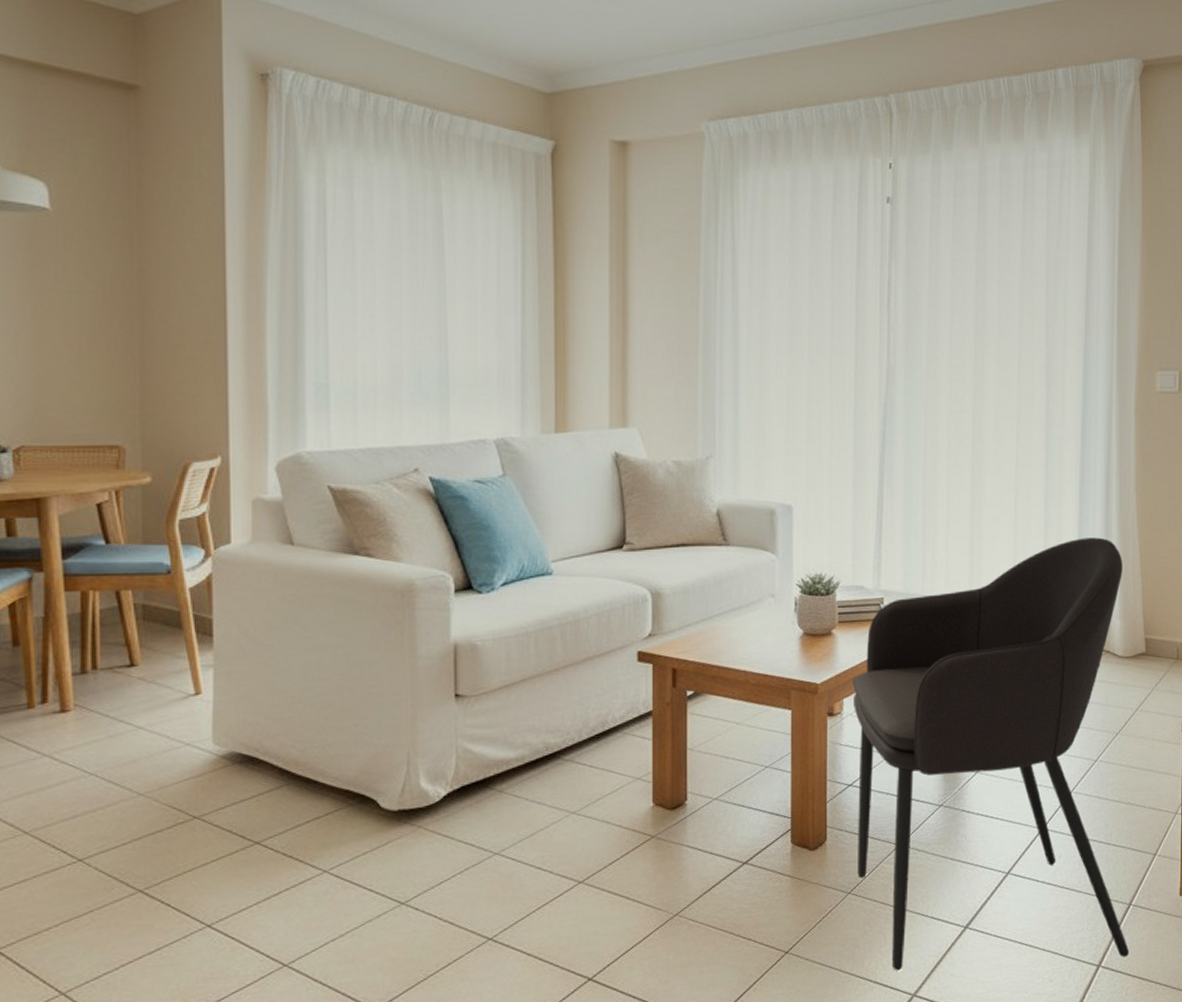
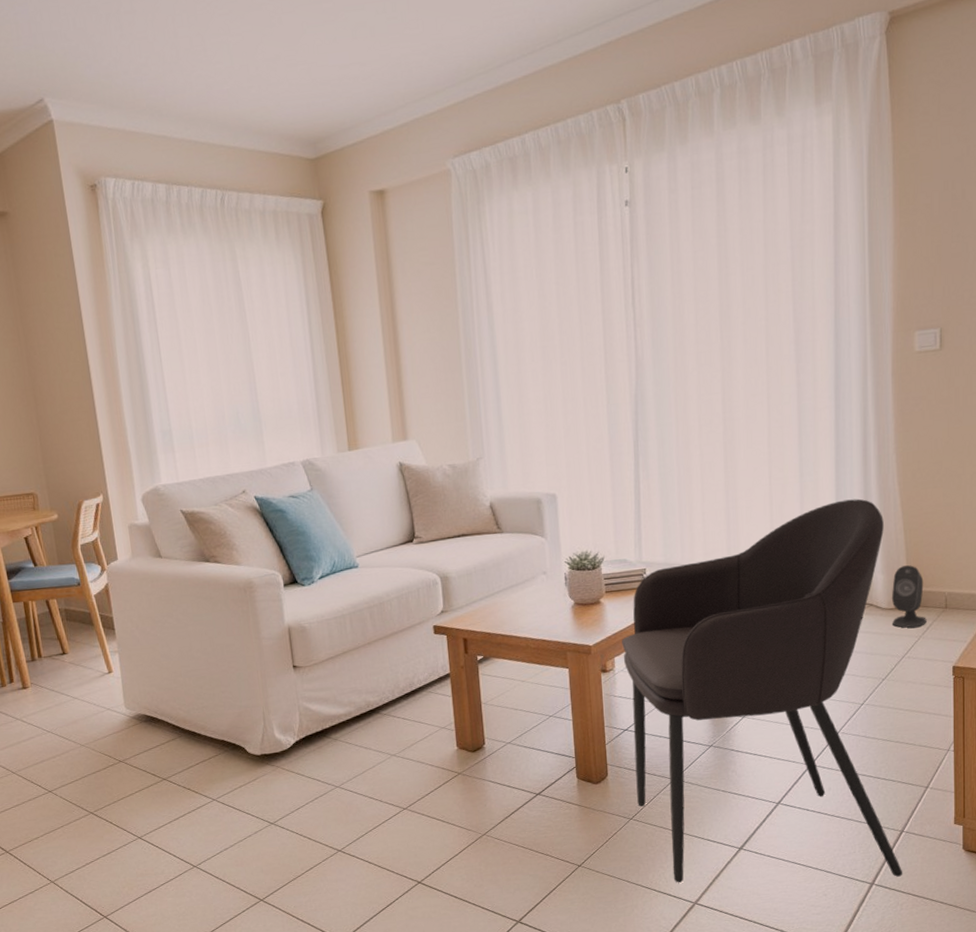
speaker: none [1127,611,1159,679] -> present [891,565,927,628]

